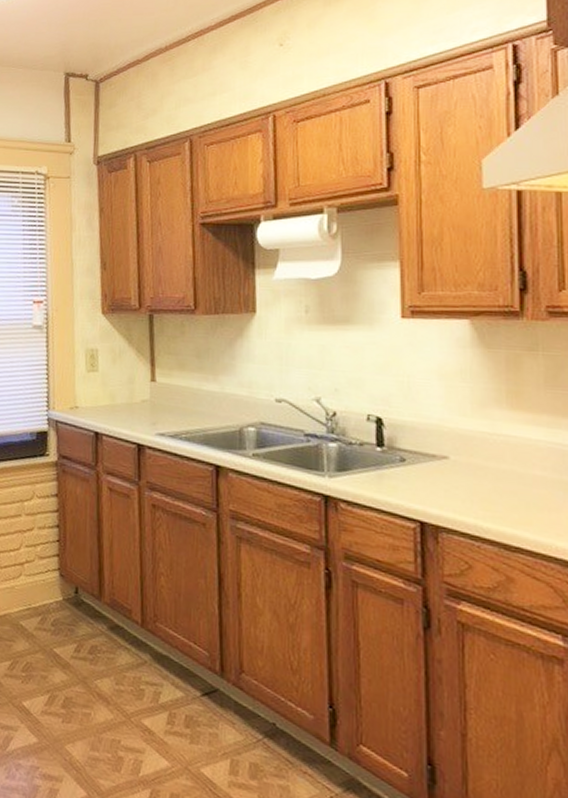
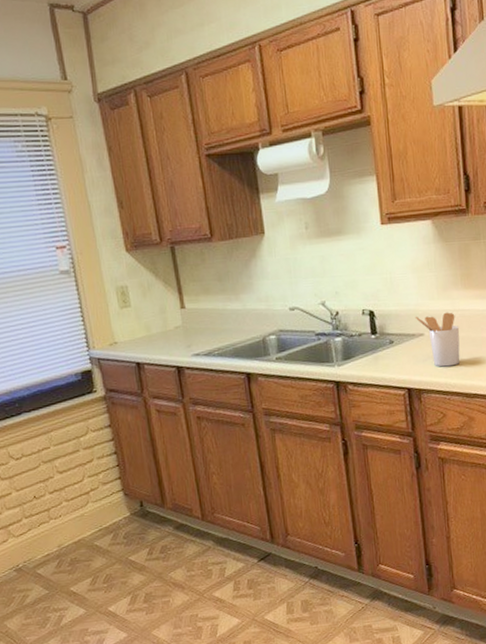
utensil holder: none [437,433,501,505] -> present [415,312,461,367]

